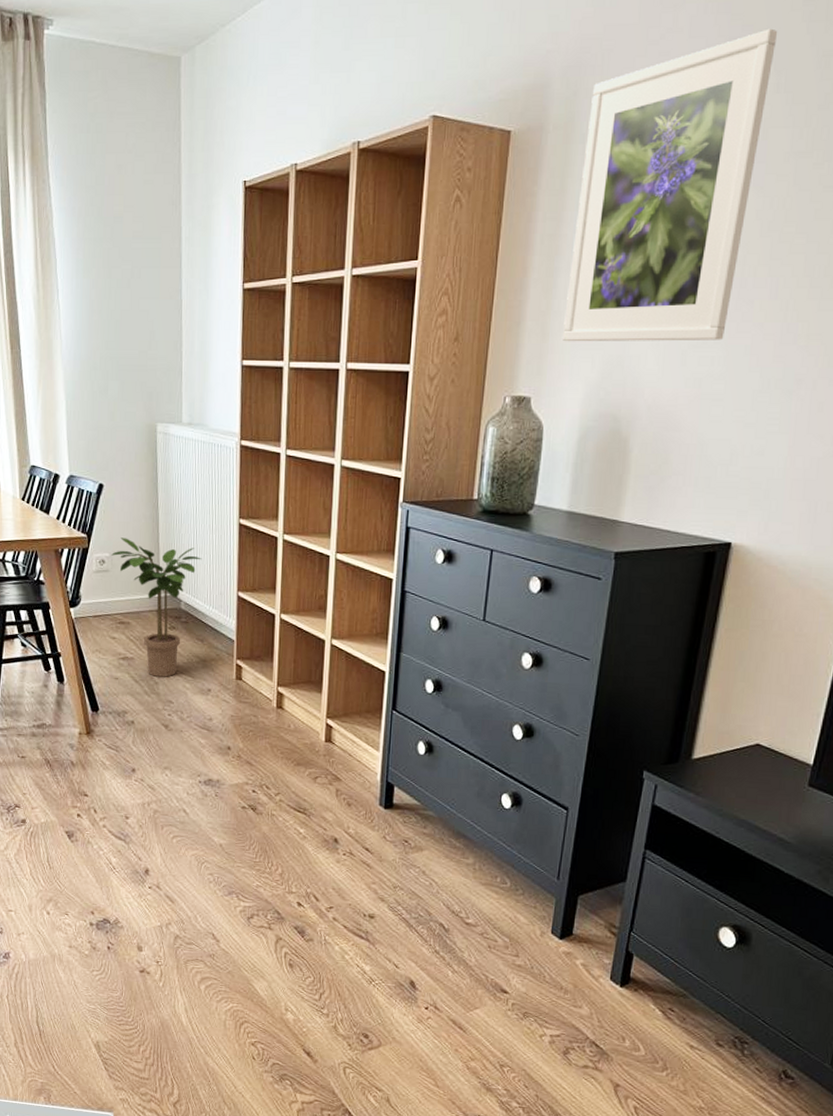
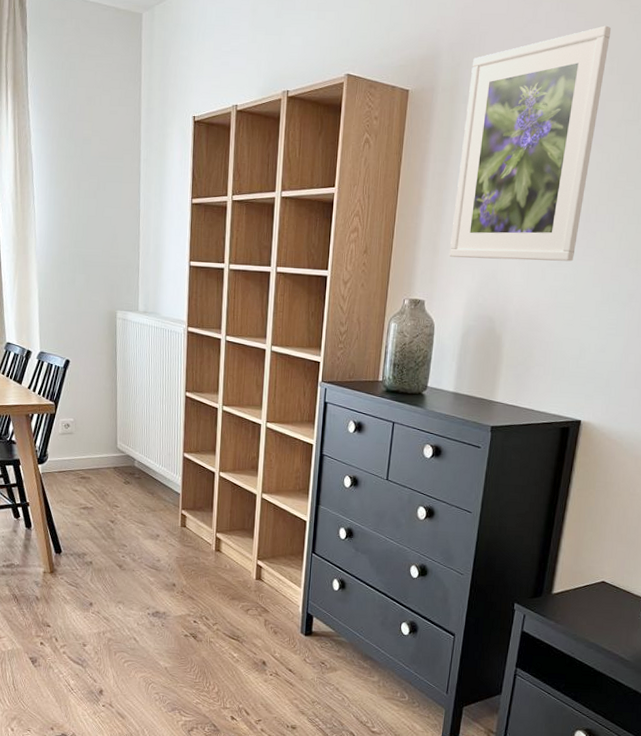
potted plant: present [111,537,202,677] -> none [75,405,154,524]

